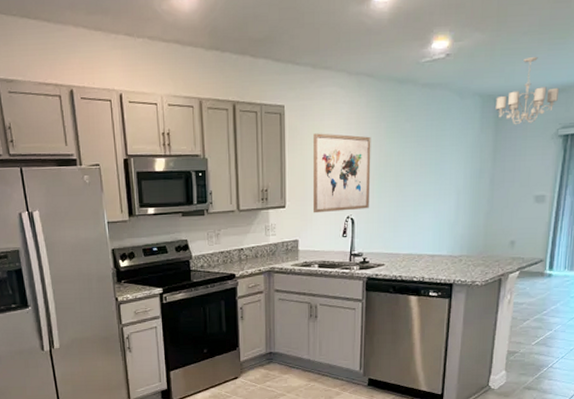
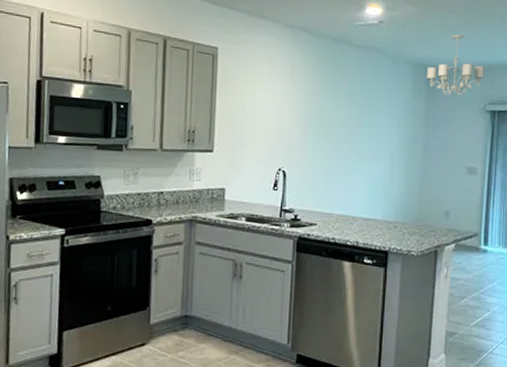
wall art: present [312,133,371,214] -> none [242,79,306,163]

